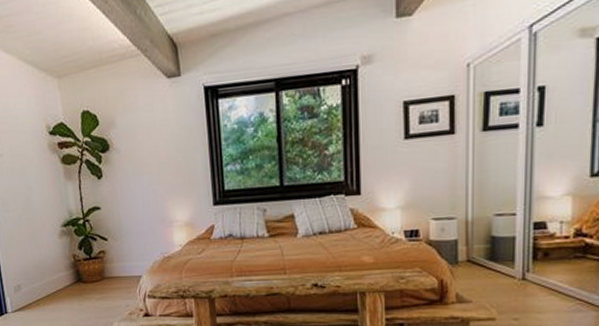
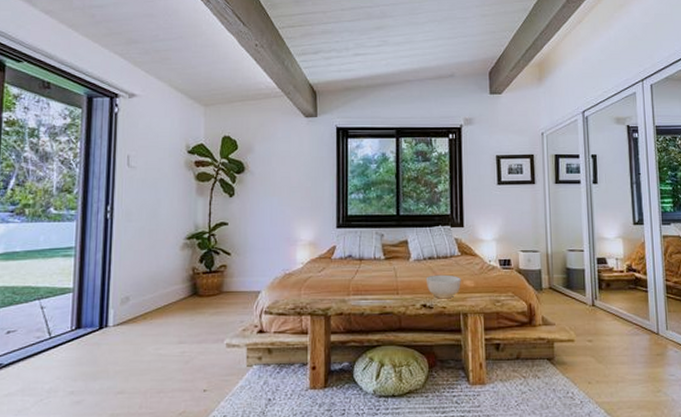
bowl: none [316,250,358,278] -> present [425,274,461,299]

